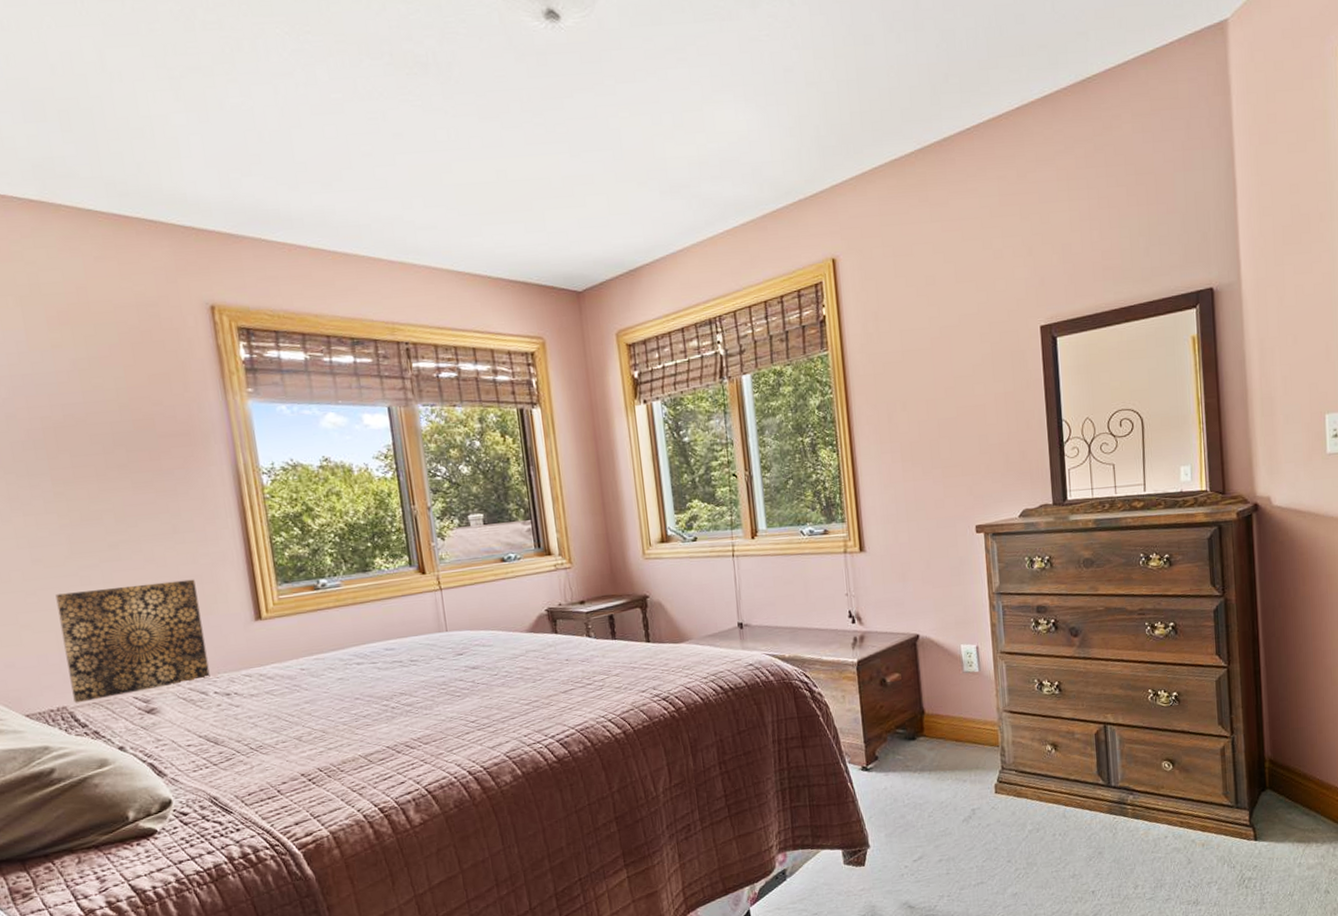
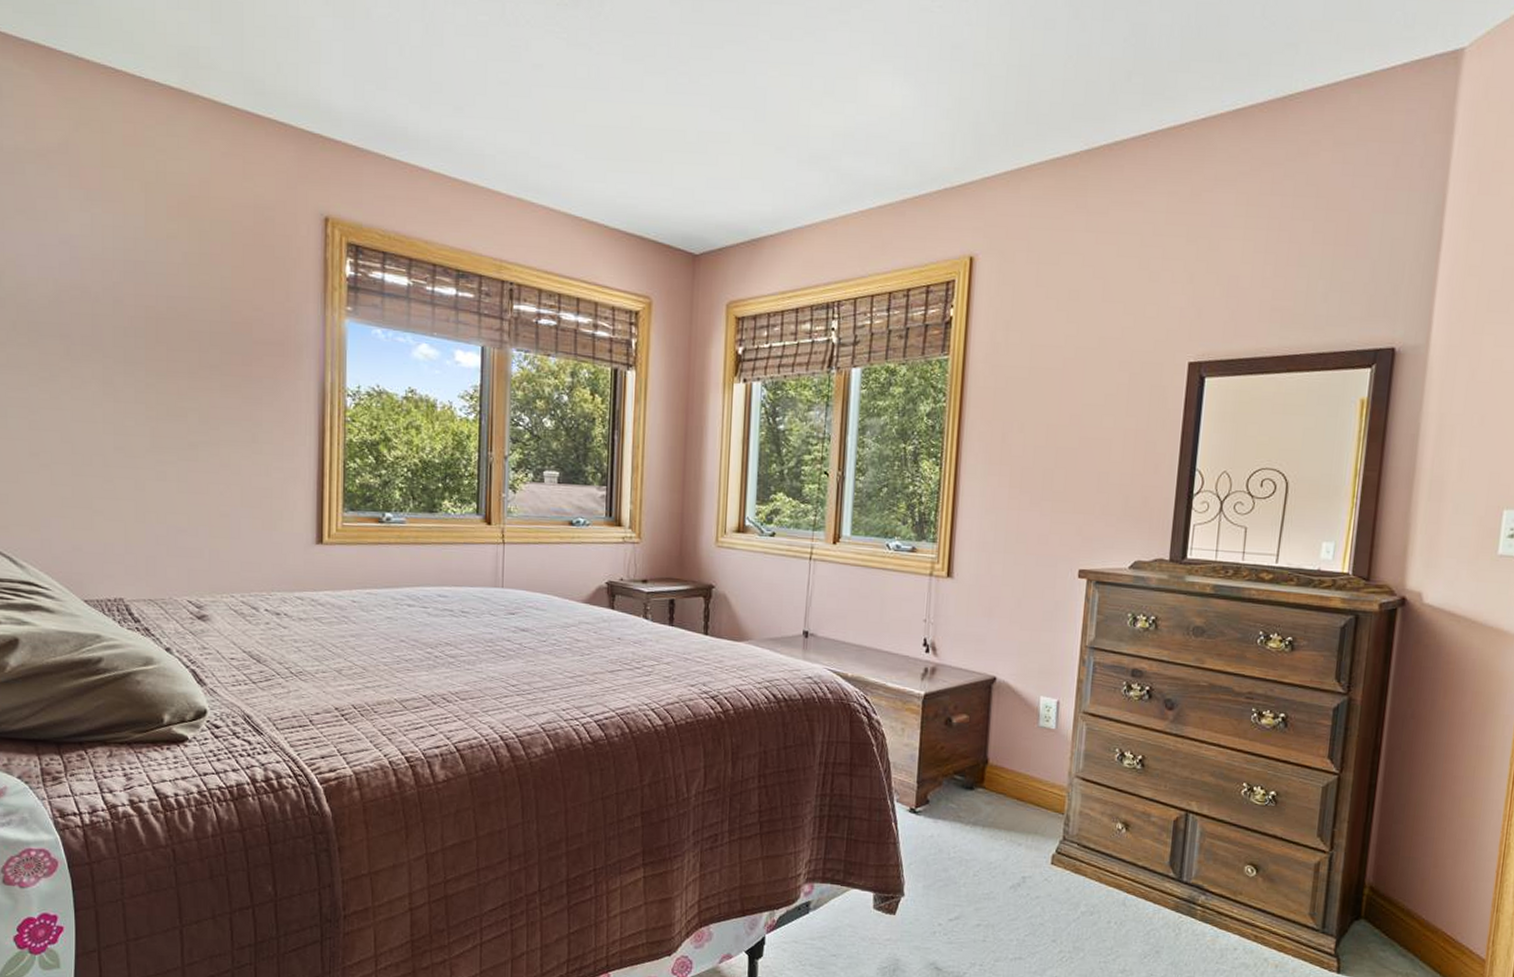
wall art: present [55,579,210,703] -> none [131,485,265,597]

